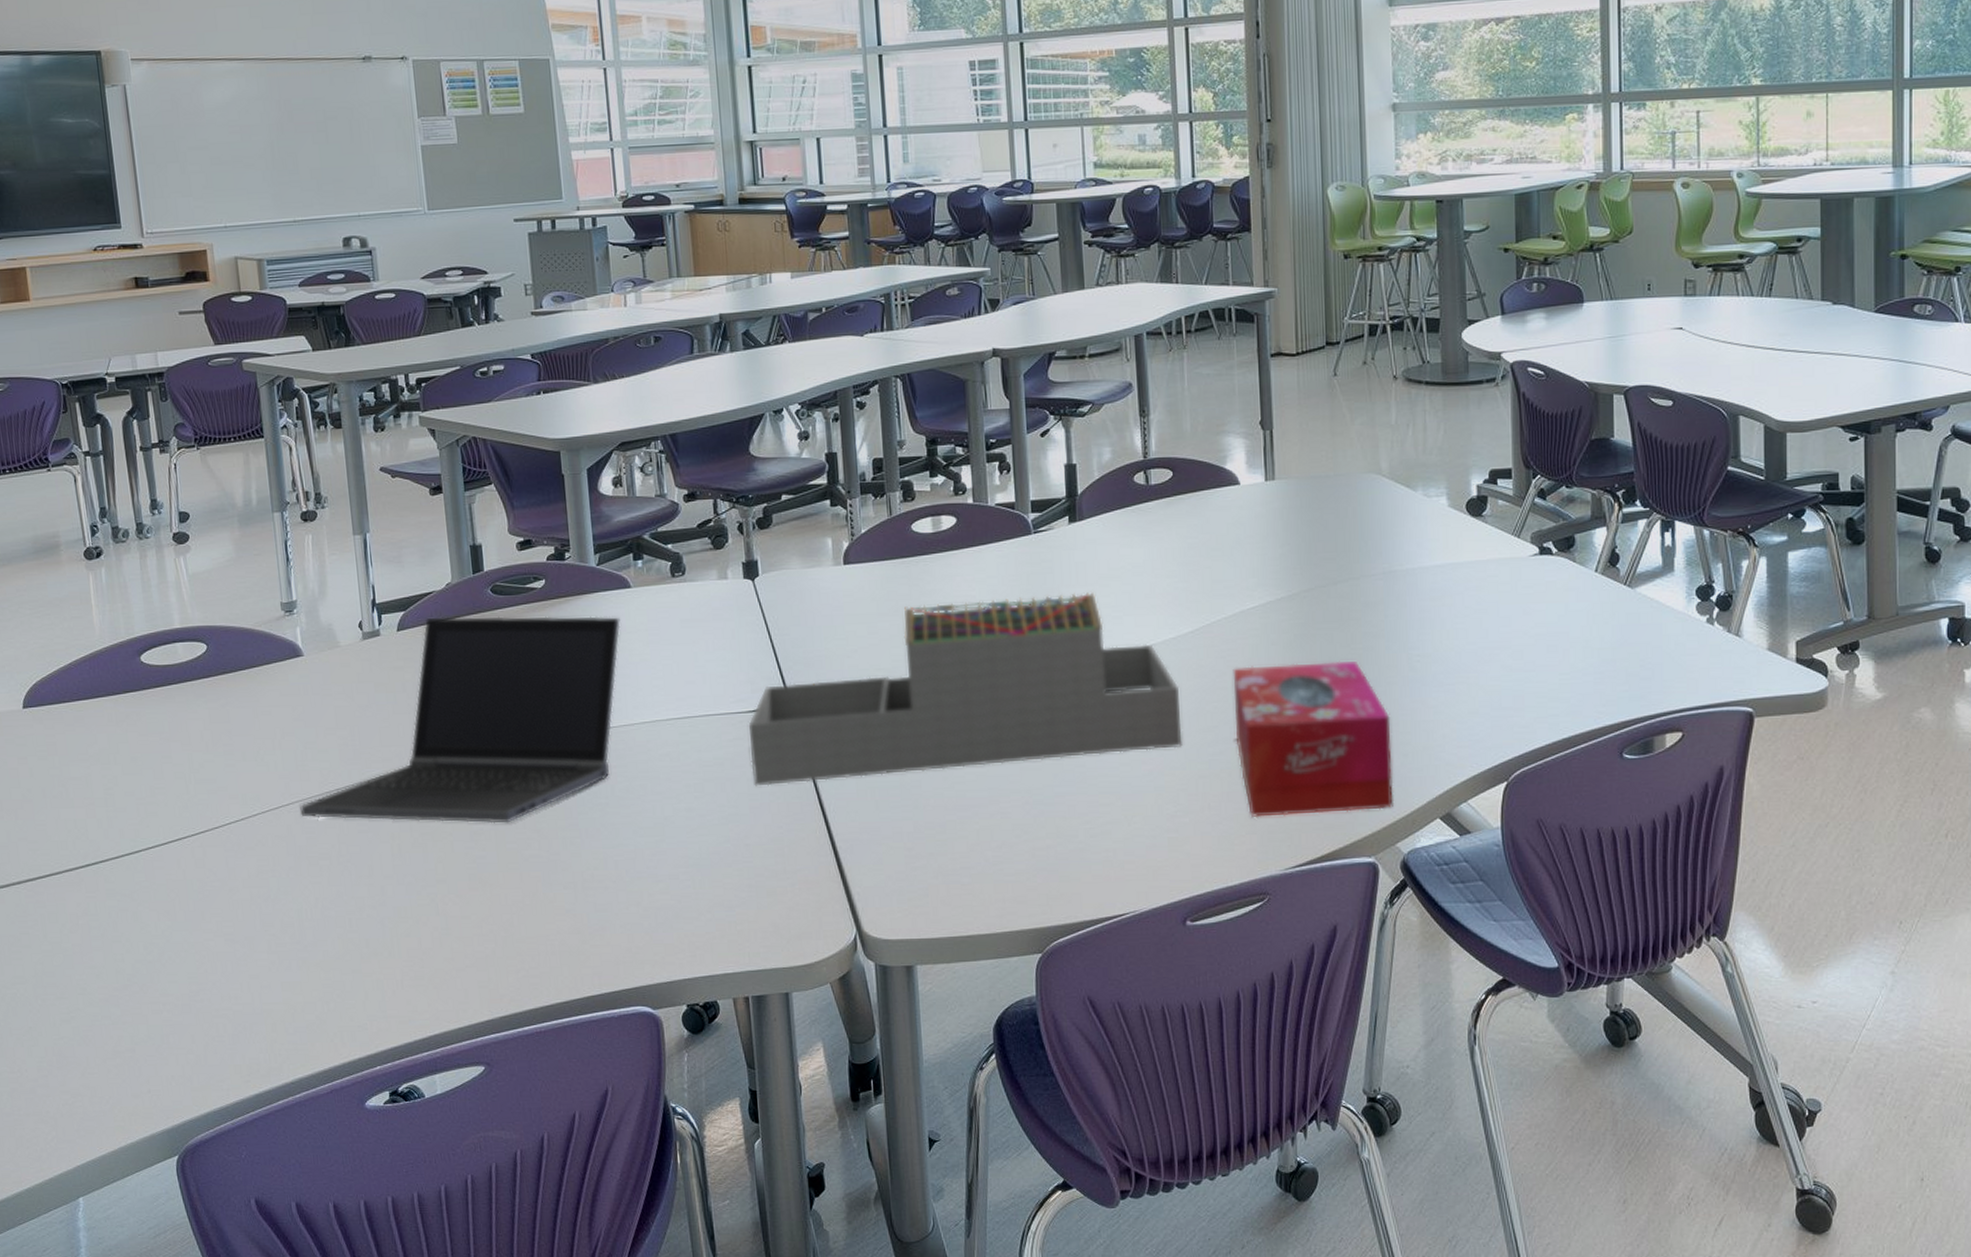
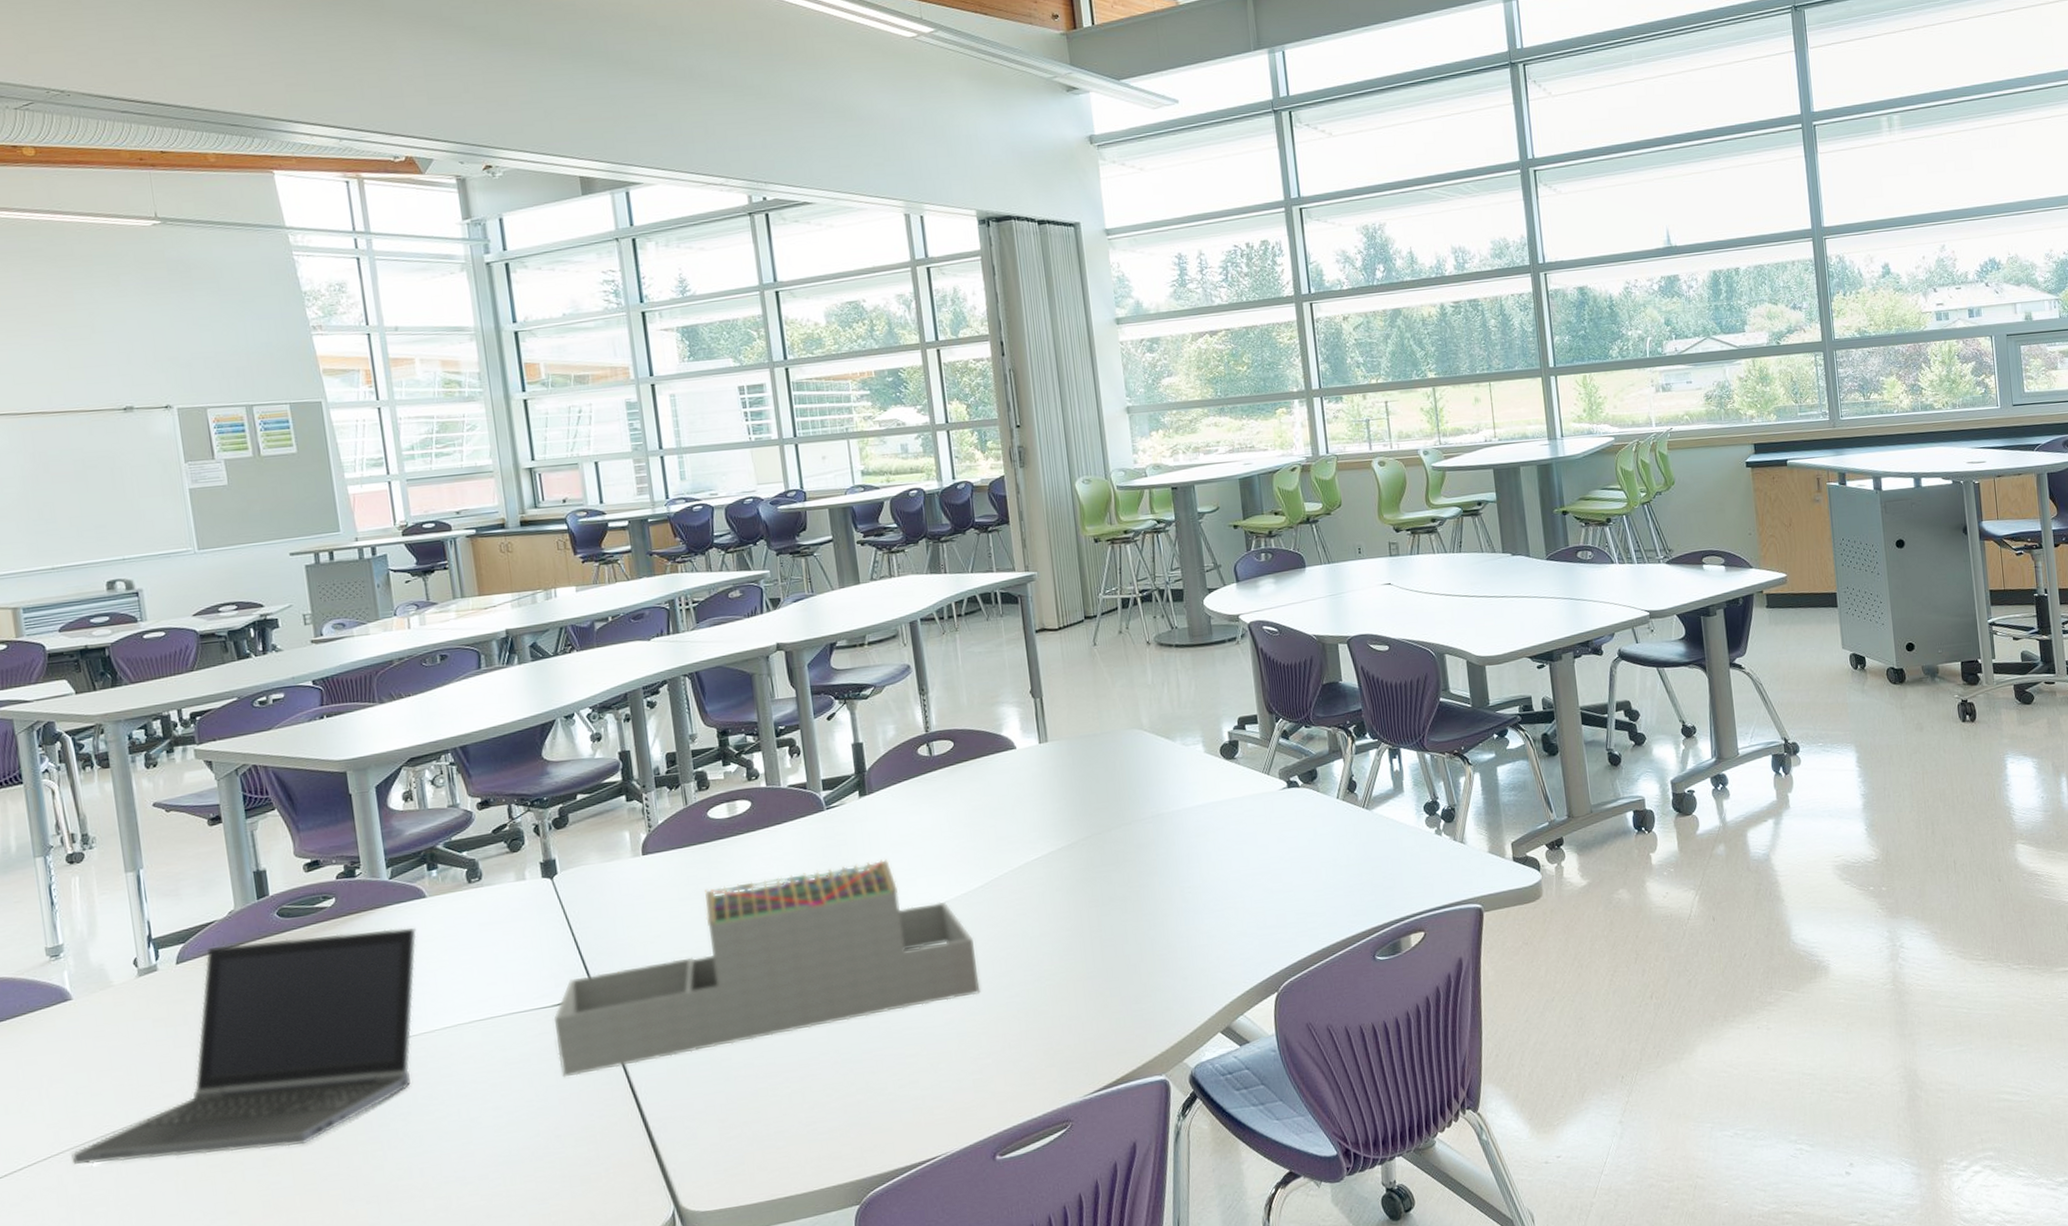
tissue box: present [1232,661,1393,818] -> none [1022,898,1178,1052]

